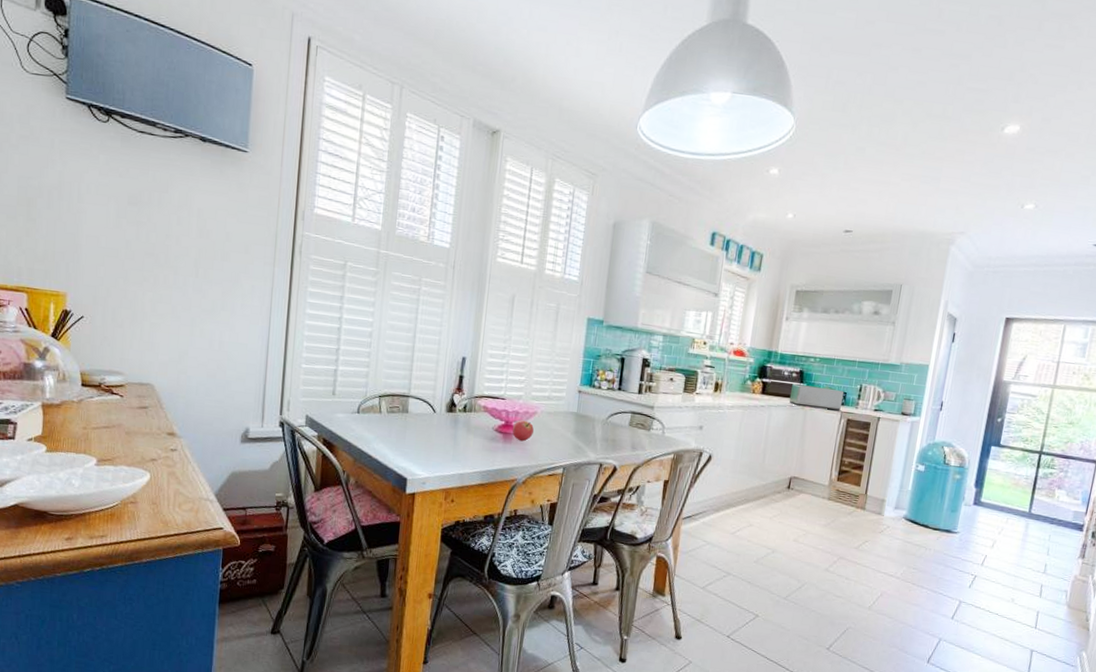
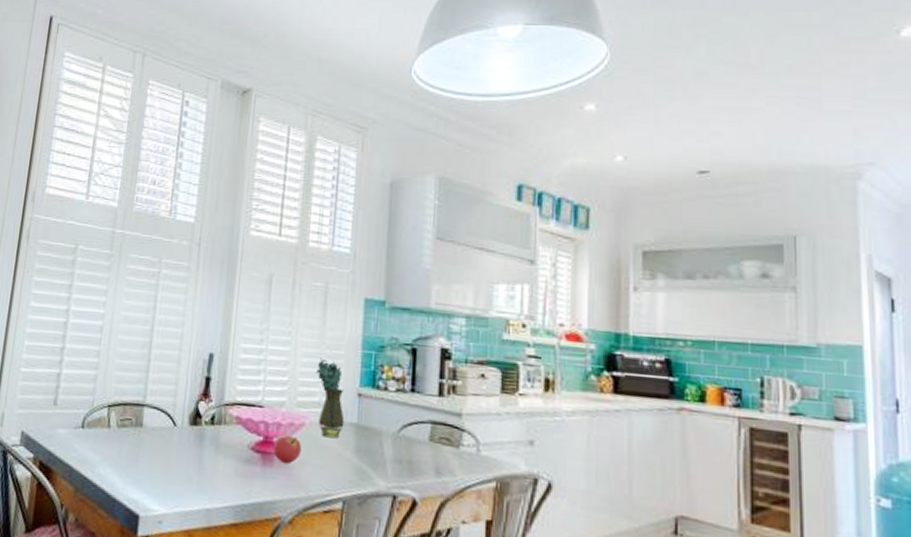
vase: none [547,363,568,422] -> present [316,358,345,437]
toaster: present [789,384,845,411] -> none [655,378,738,416]

